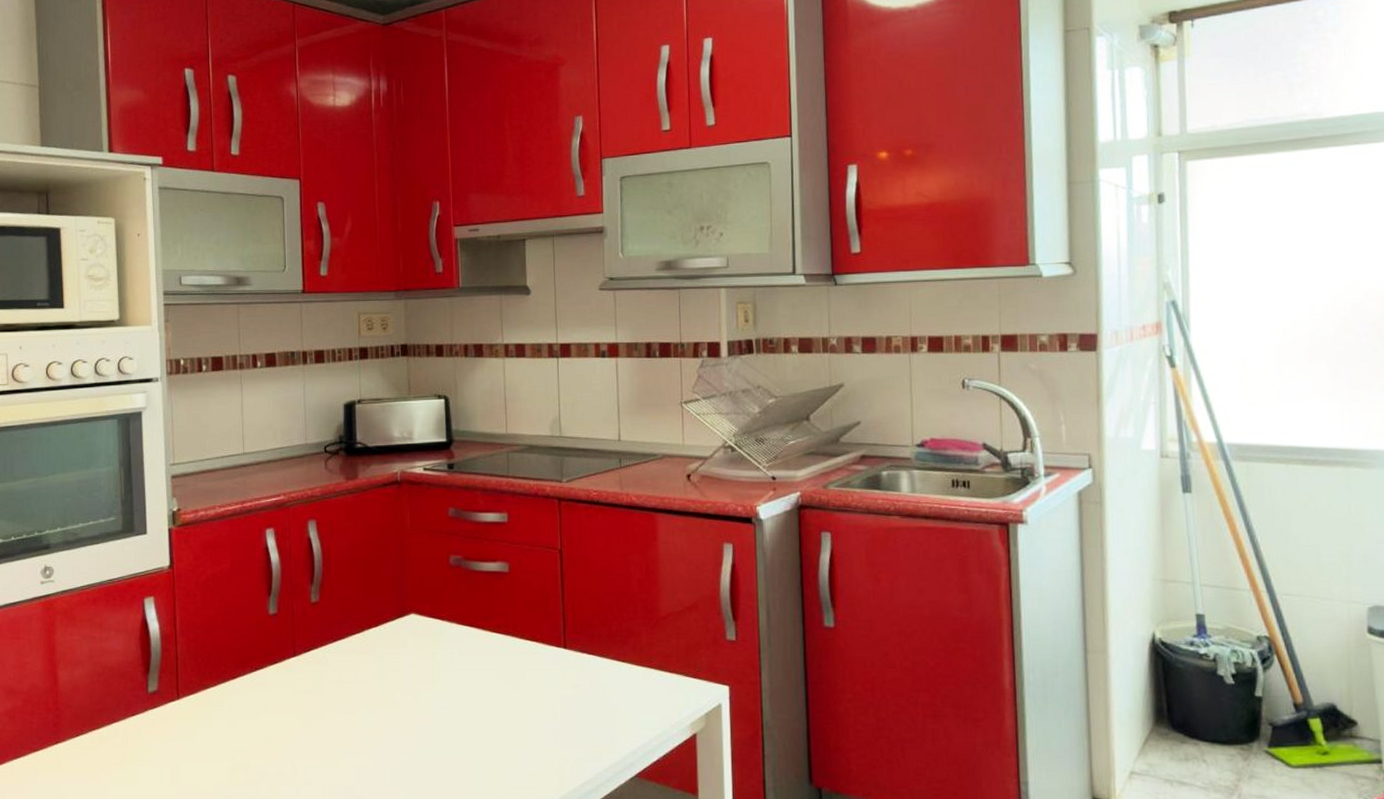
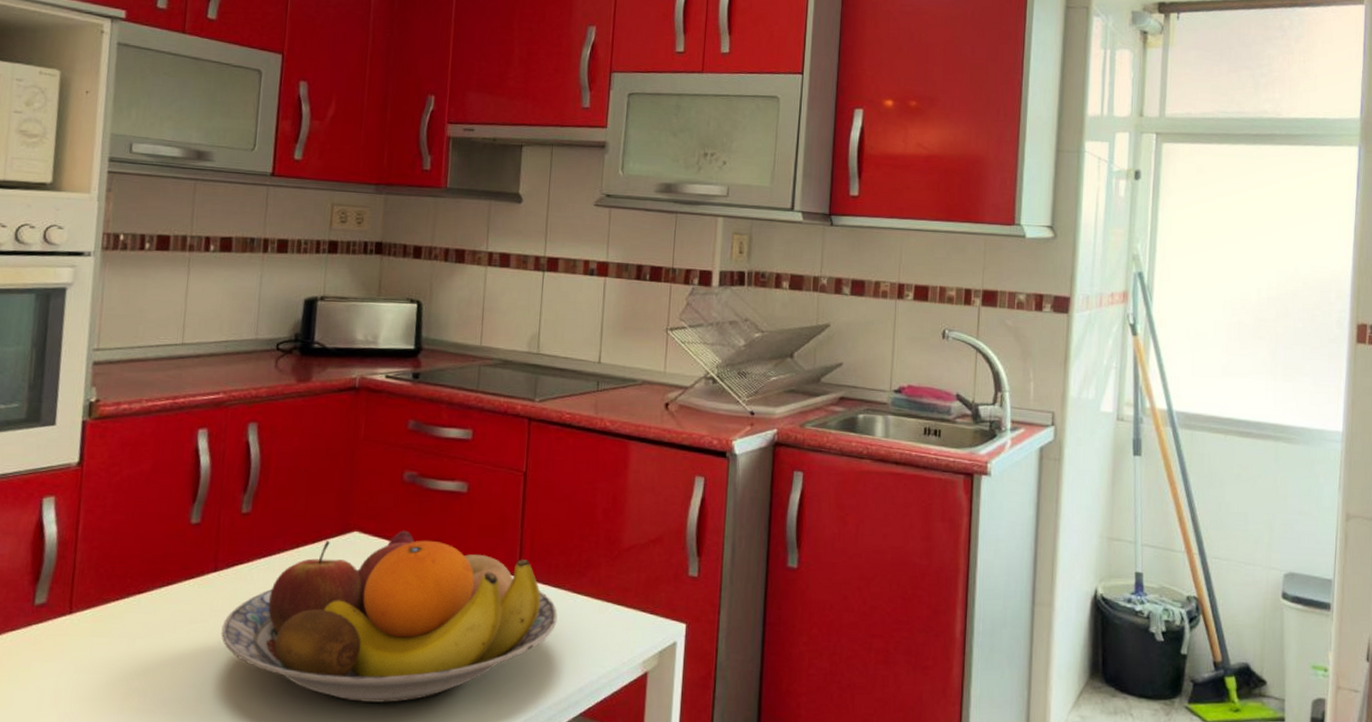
fruit bowl: none [306,610,605,769] -> present [221,530,558,703]

